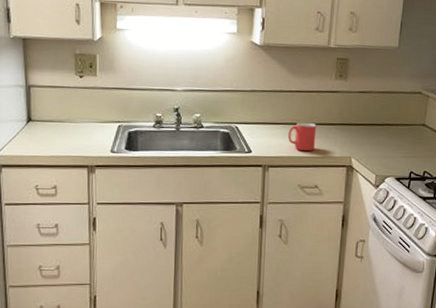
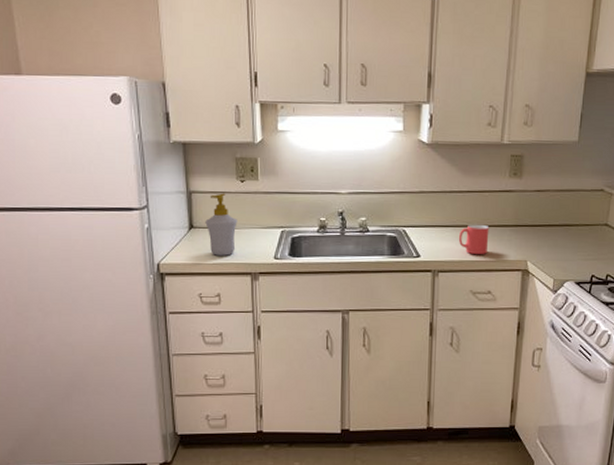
soap bottle: none [43,87,75,149] -> present [205,193,238,256]

